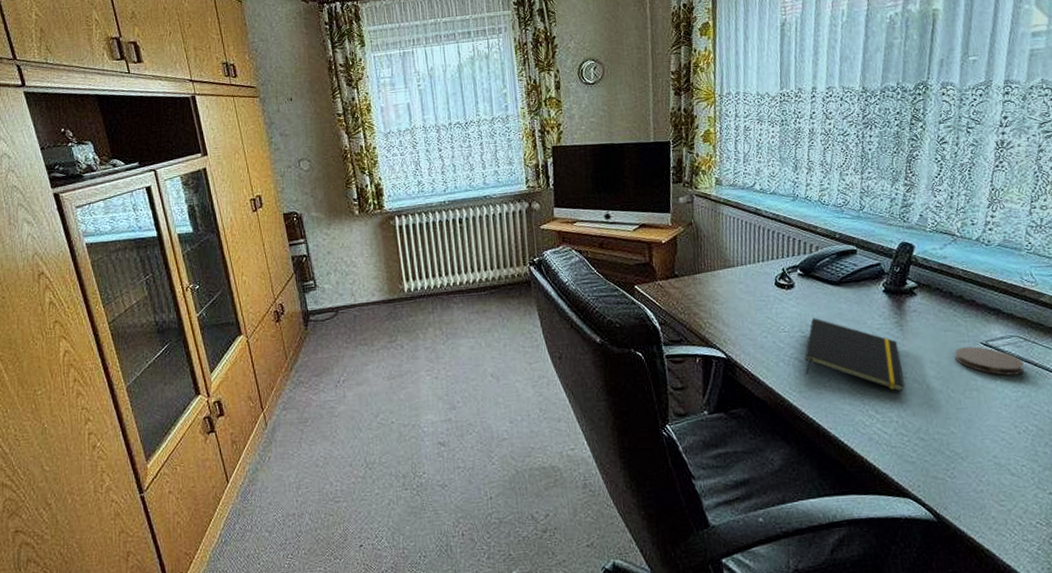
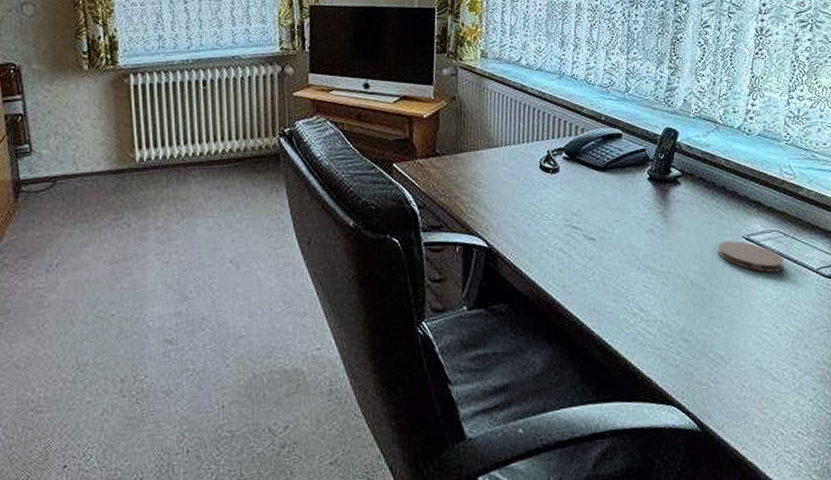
notepad: present [804,318,904,392] -> none [568,205,668,288]

